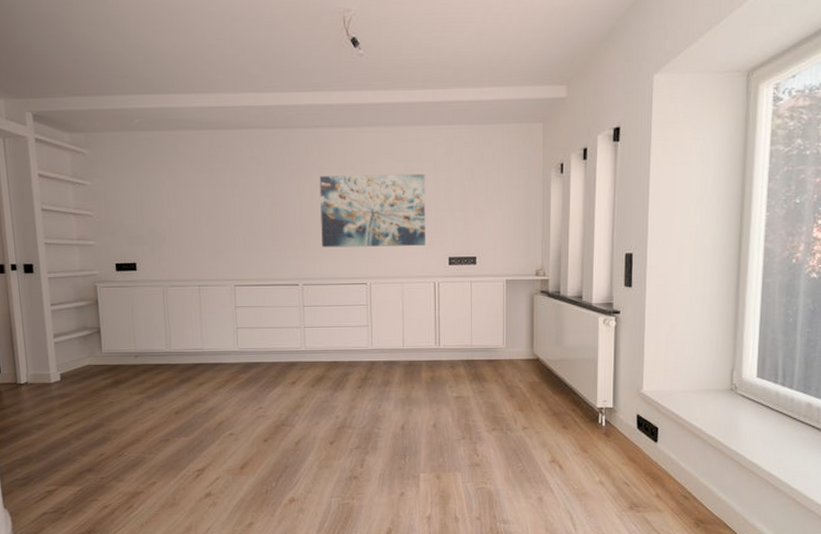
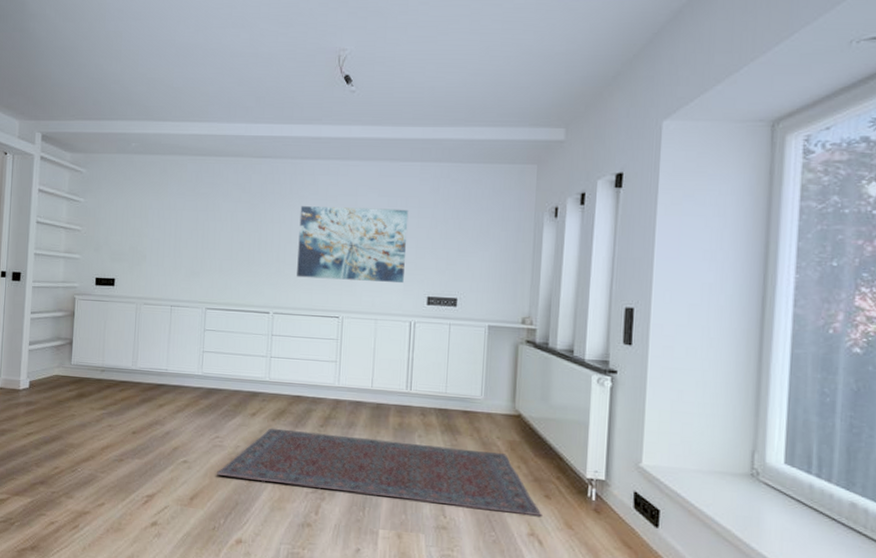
rug: none [263,393,561,445] -> present [216,428,542,516]

